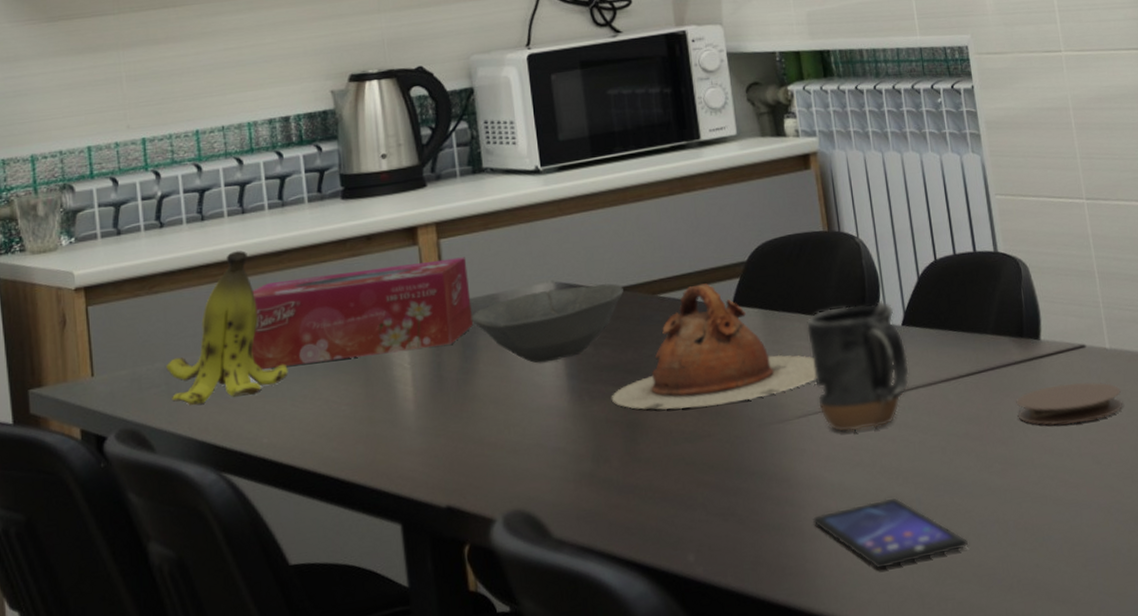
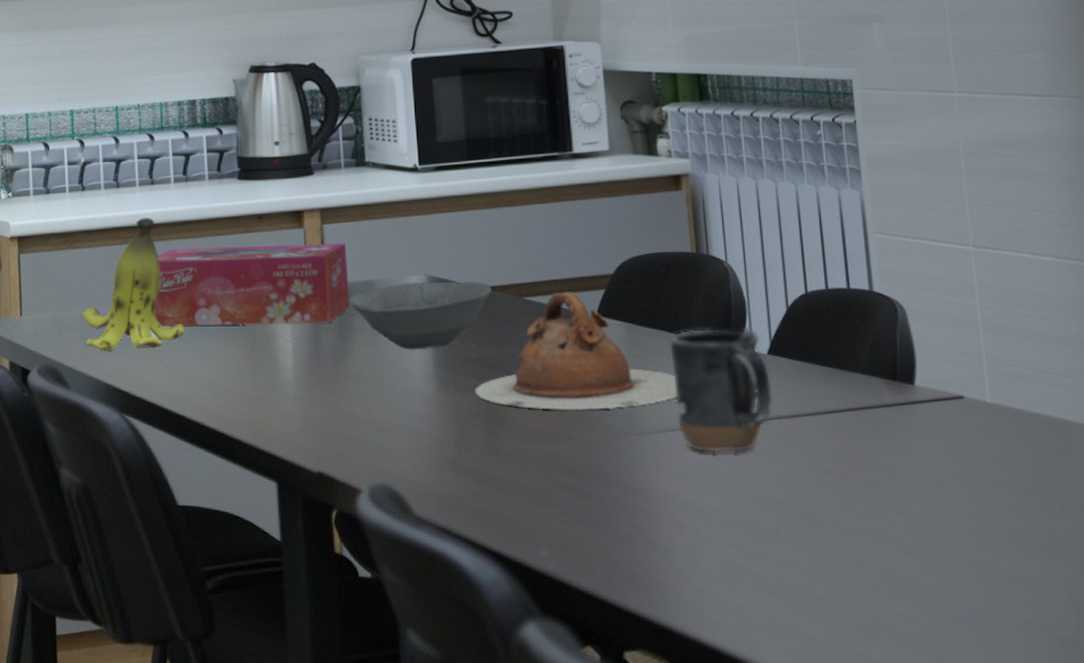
smartphone: present [812,497,968,569] -> none [665,524,826,592]
coaster: present [1016,382,1123,426] -> none [885,433,1002,476]

